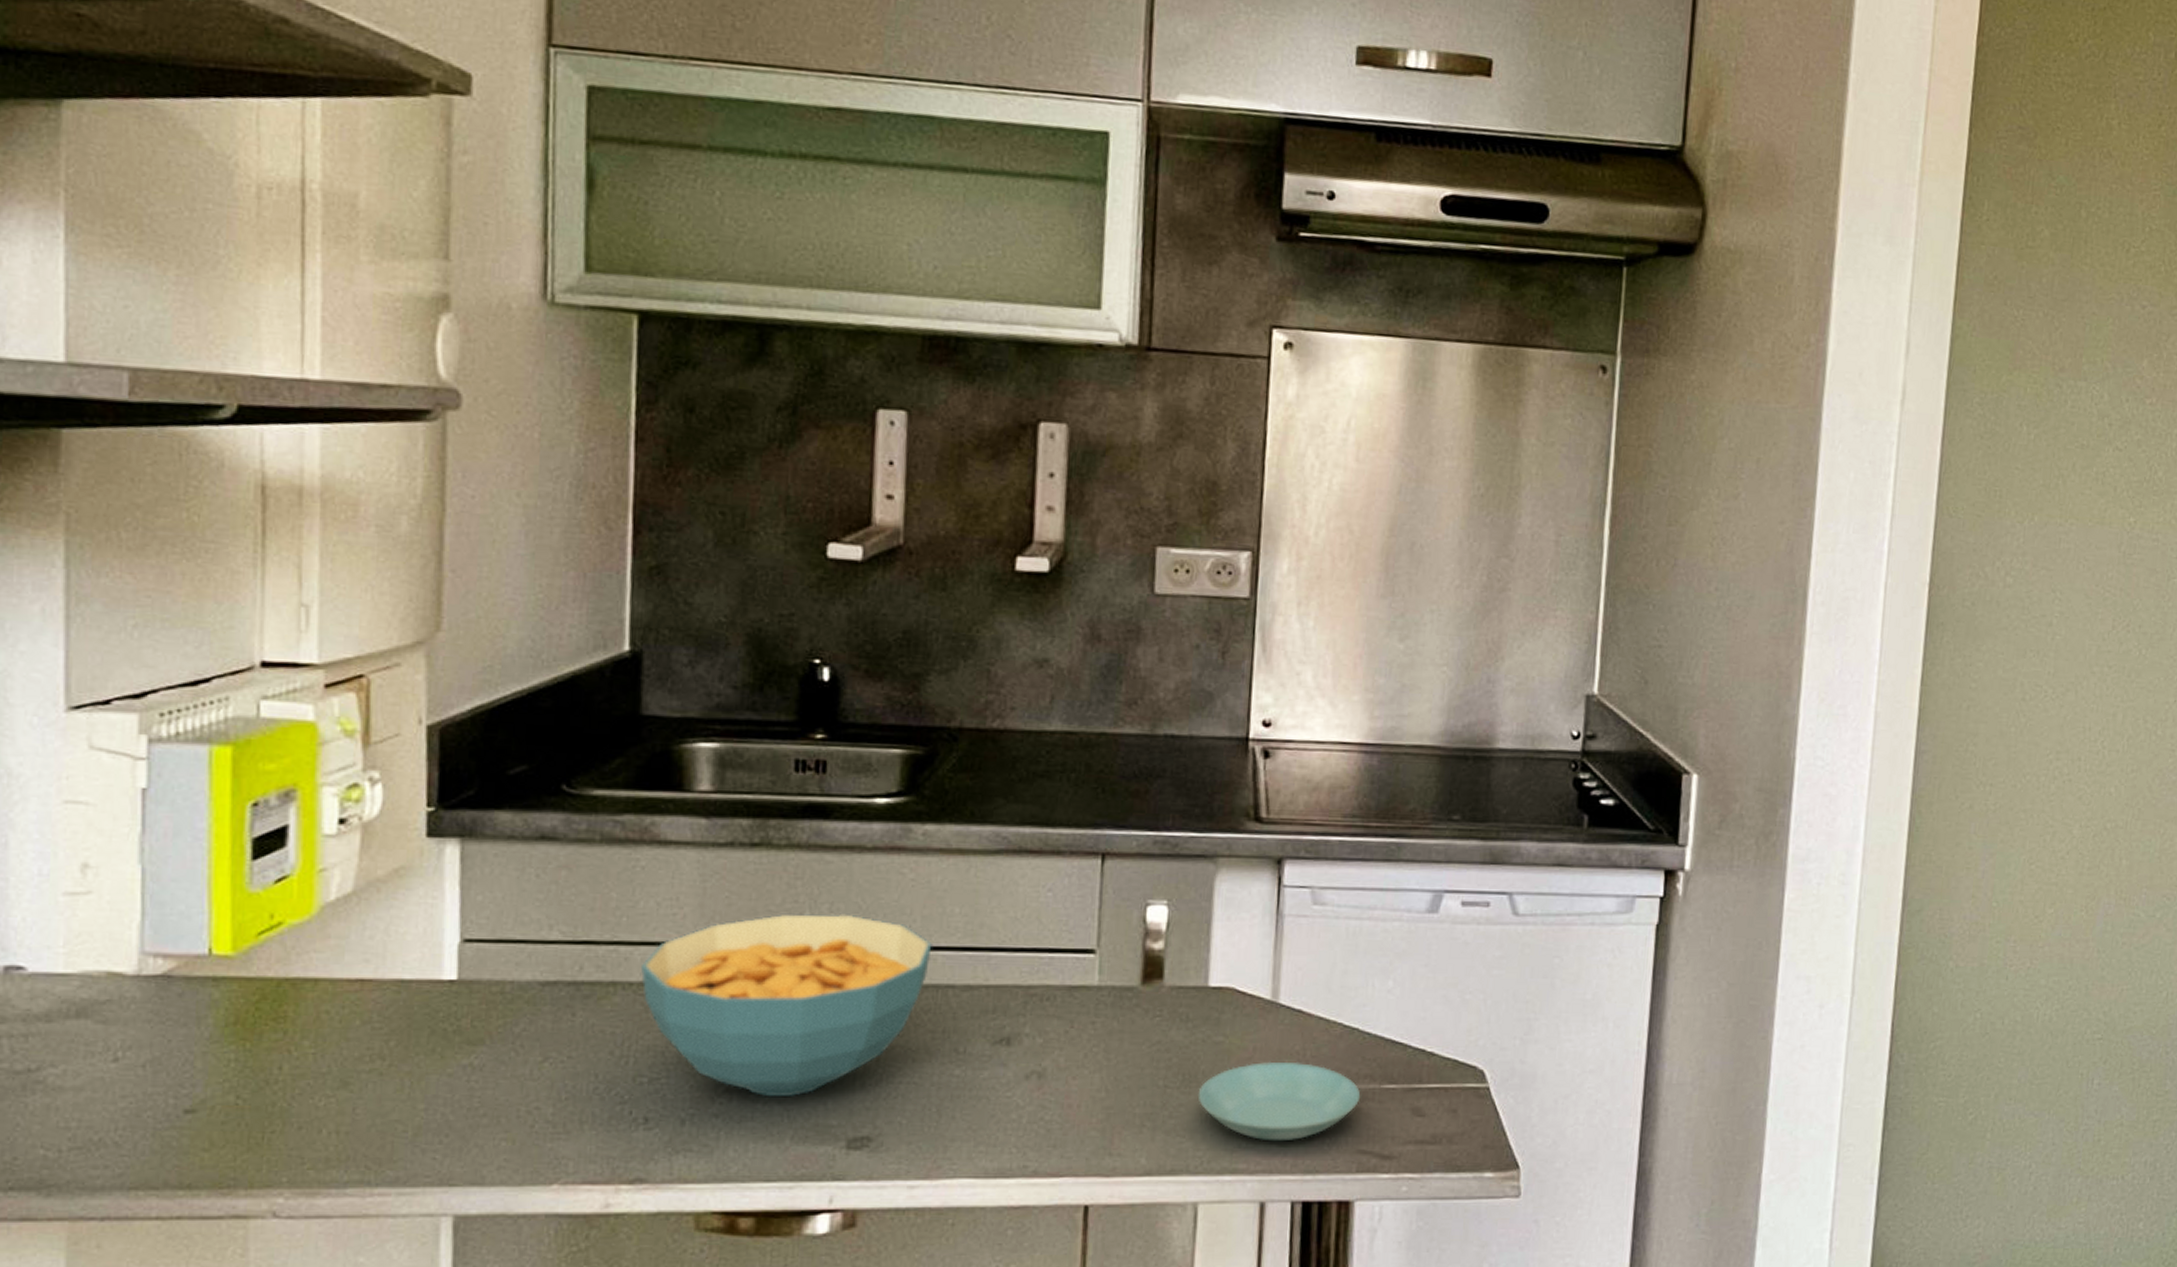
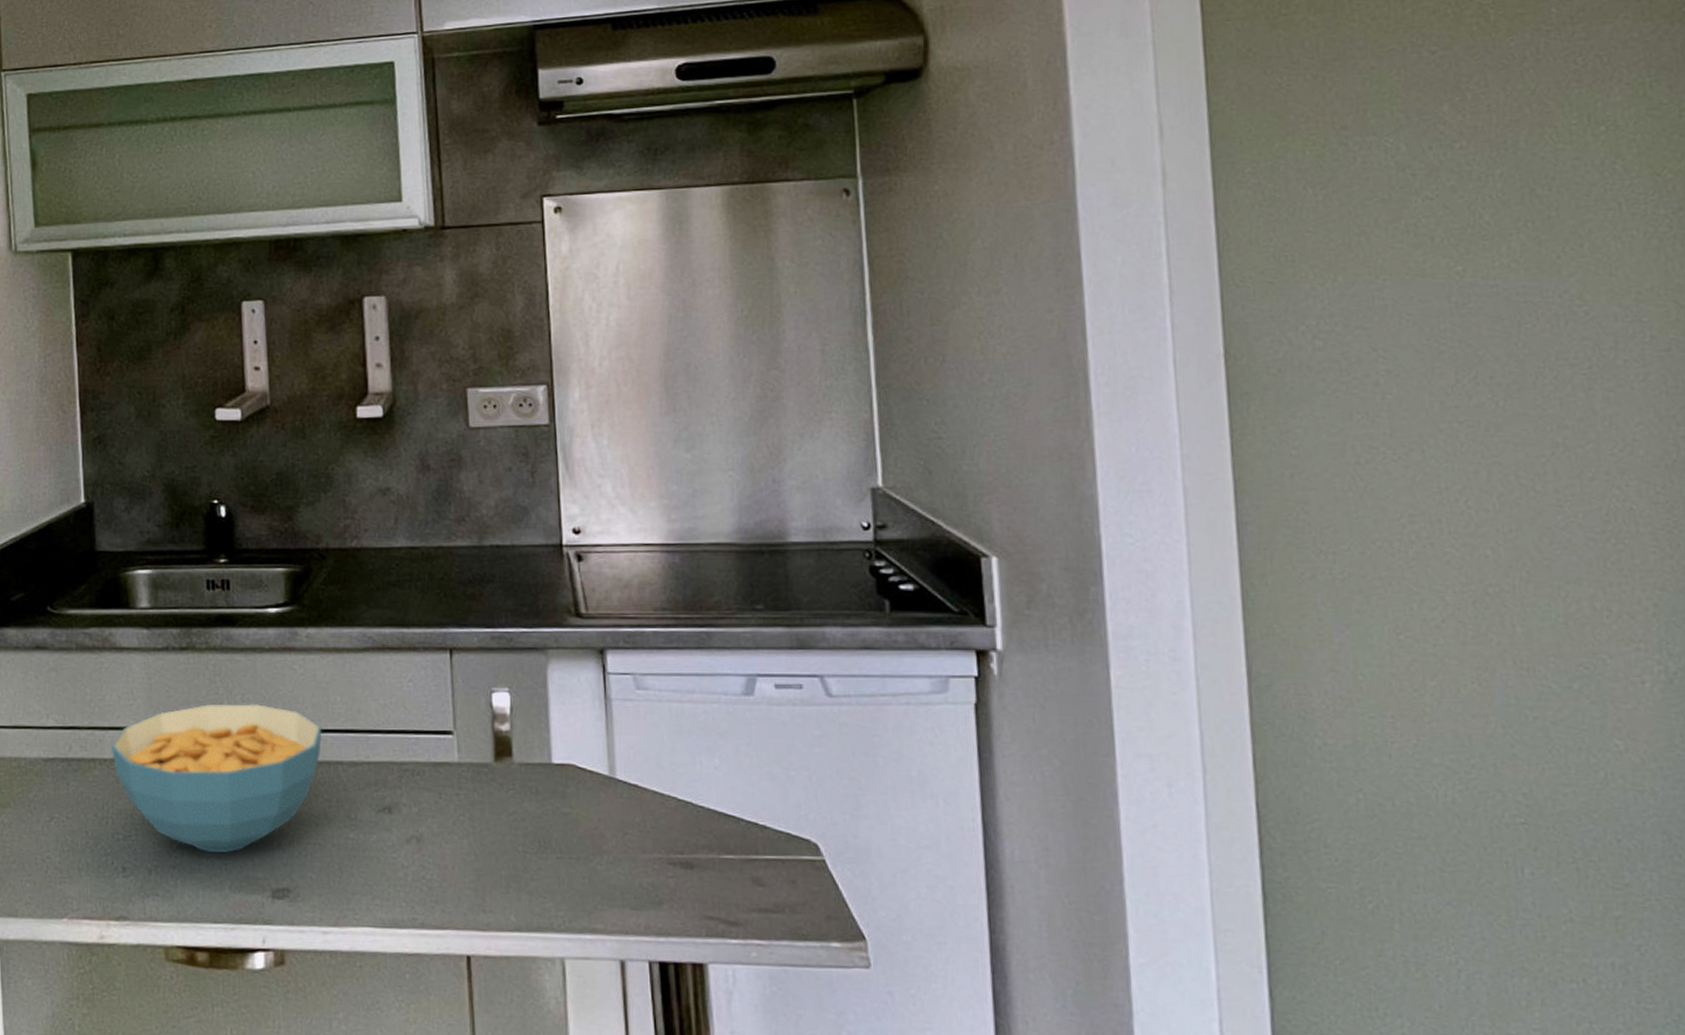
saucer: present [1197,1061,1361,1142] -> none [553,831,702,905]

